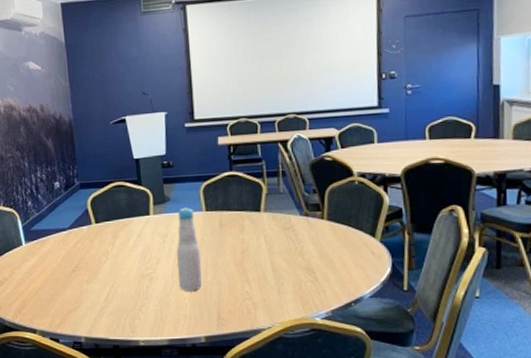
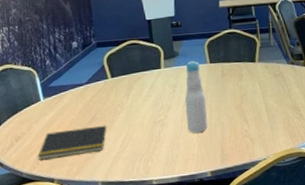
notepad: none [20,275,91,309] -> present [38,125,107,160]

